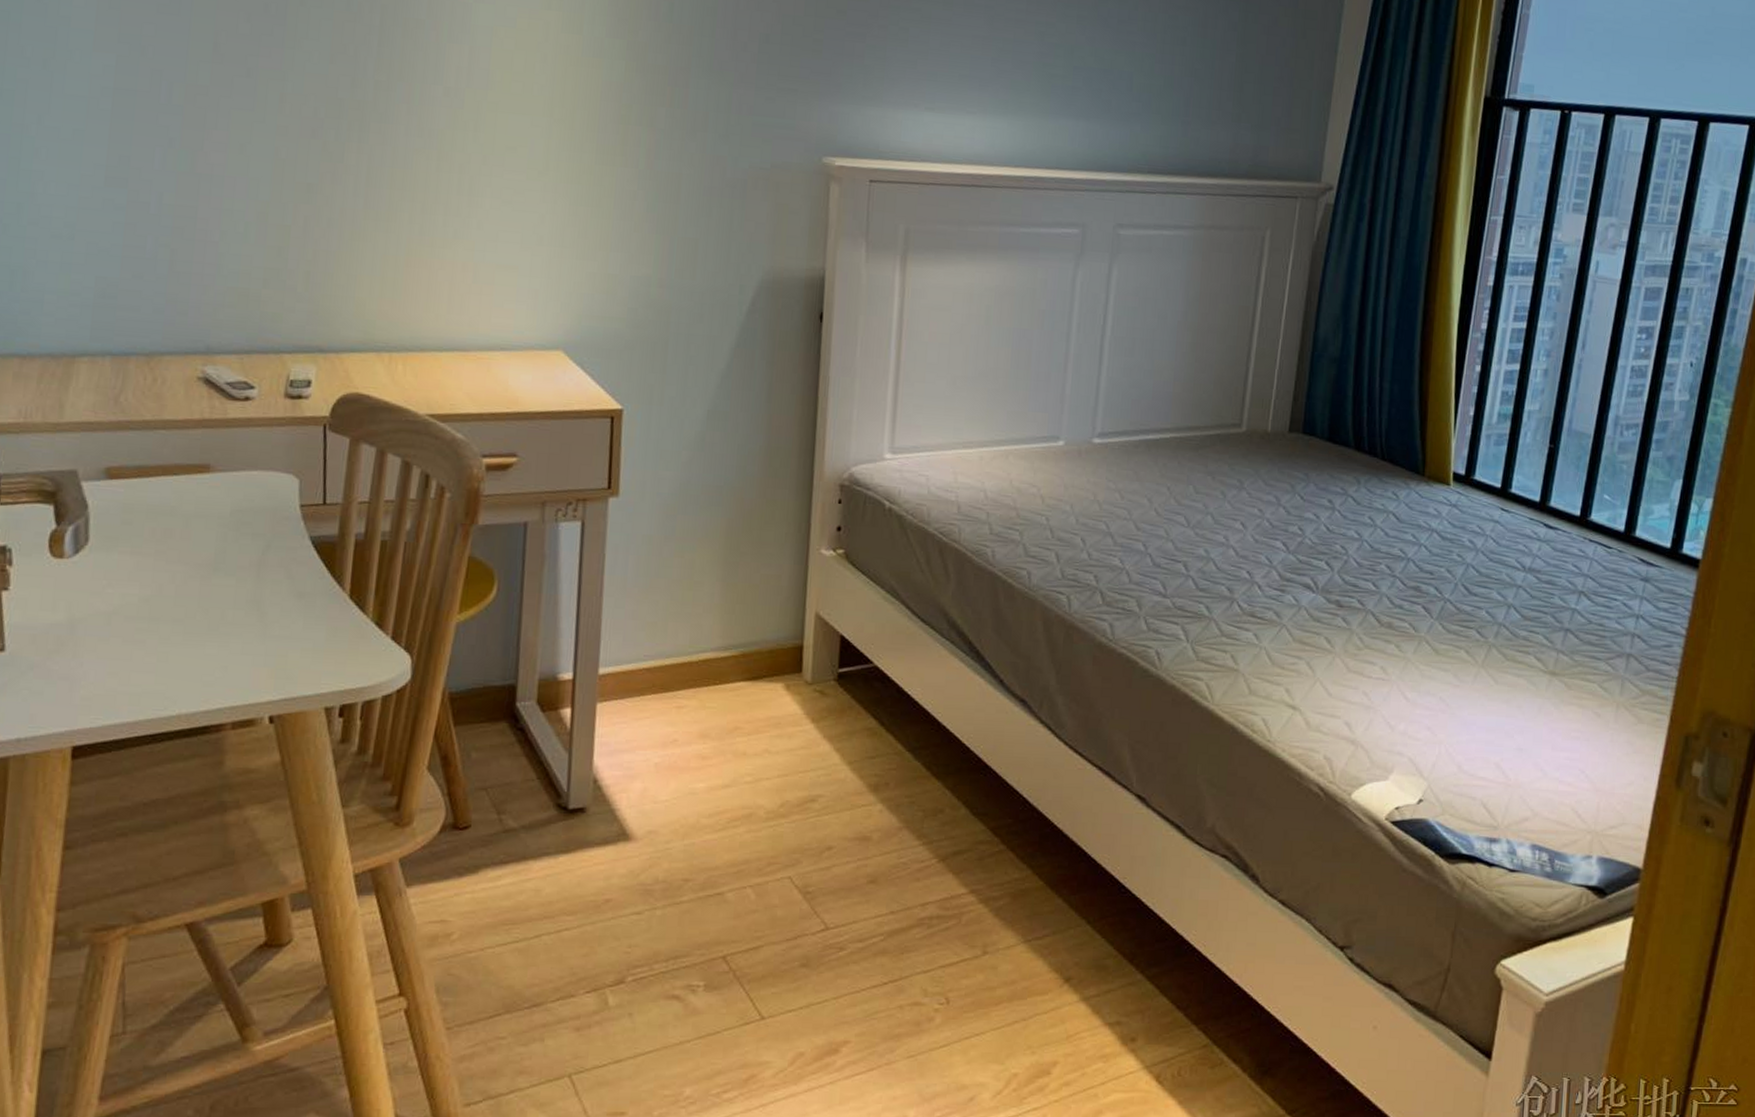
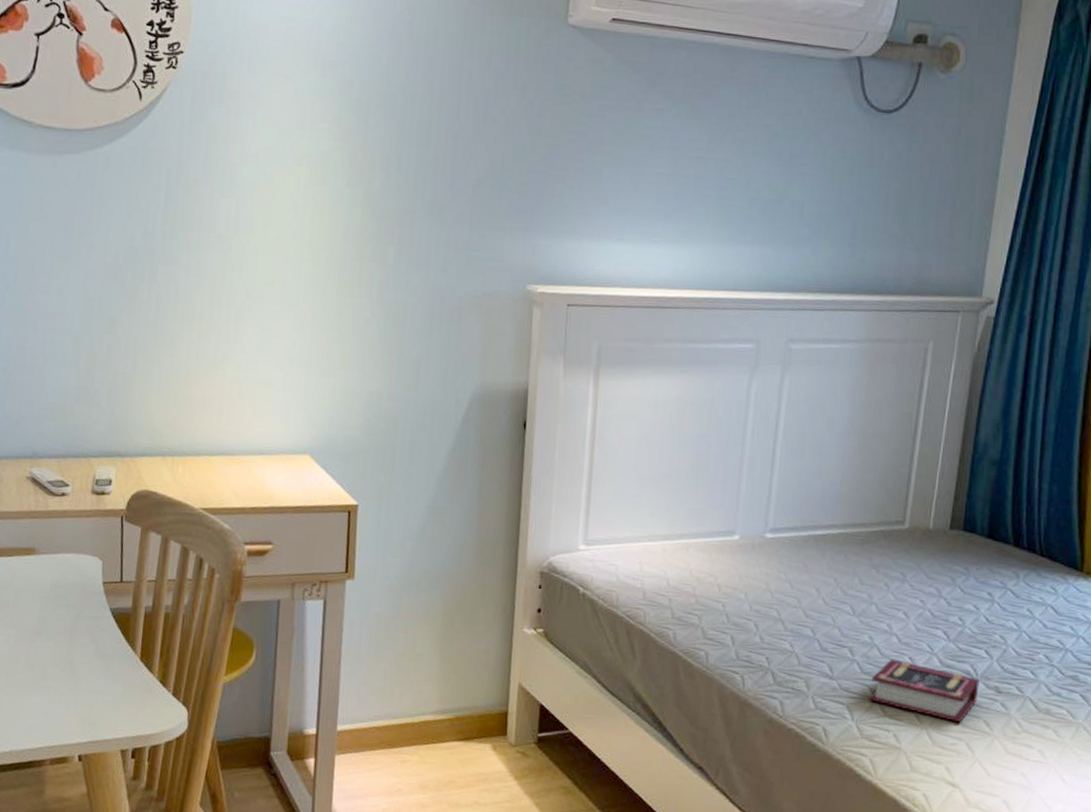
book: none [1205,574,1321,641] -> present [869,659,981,723]

